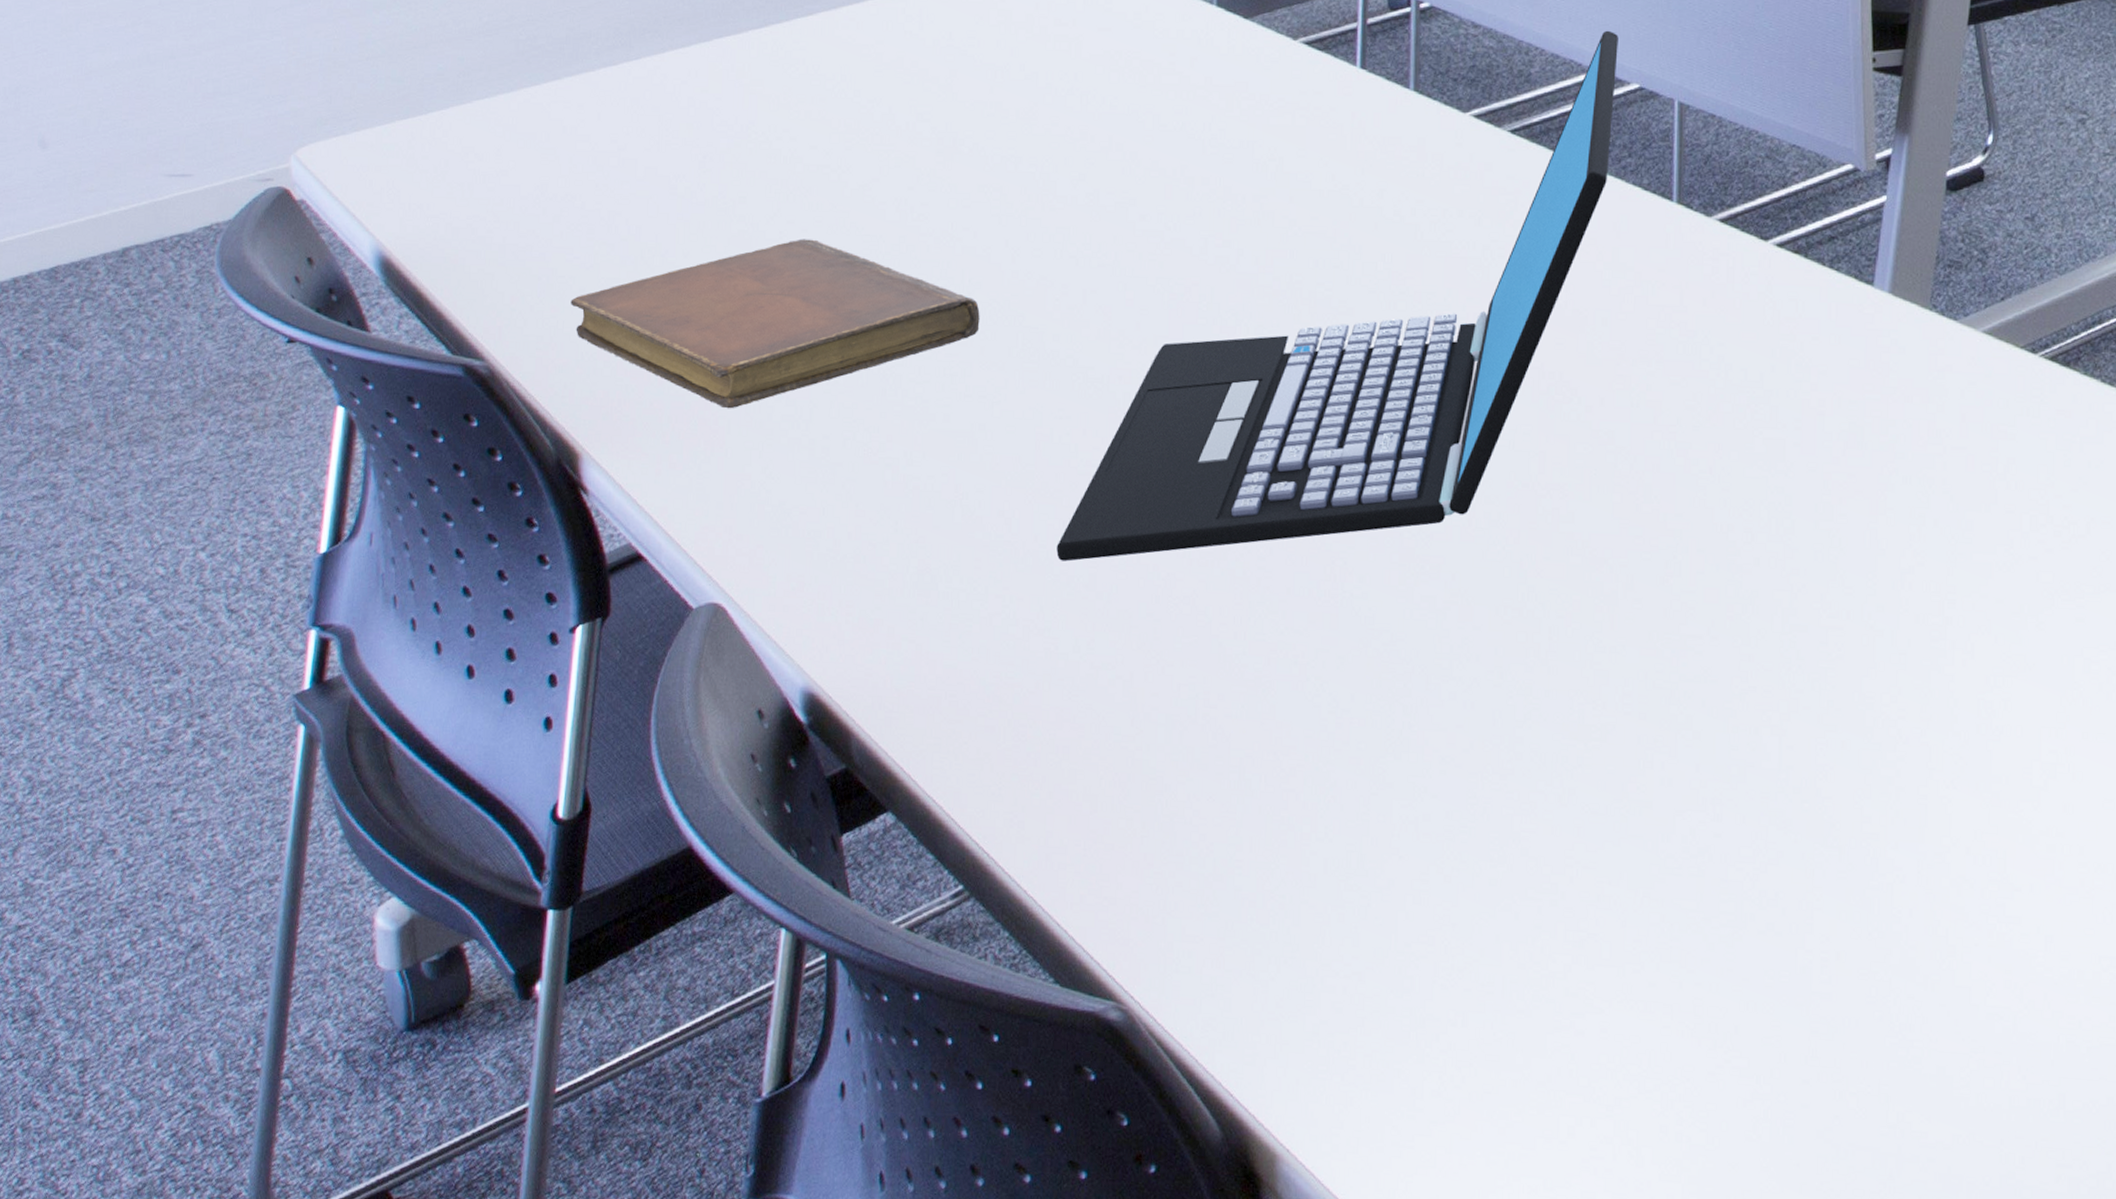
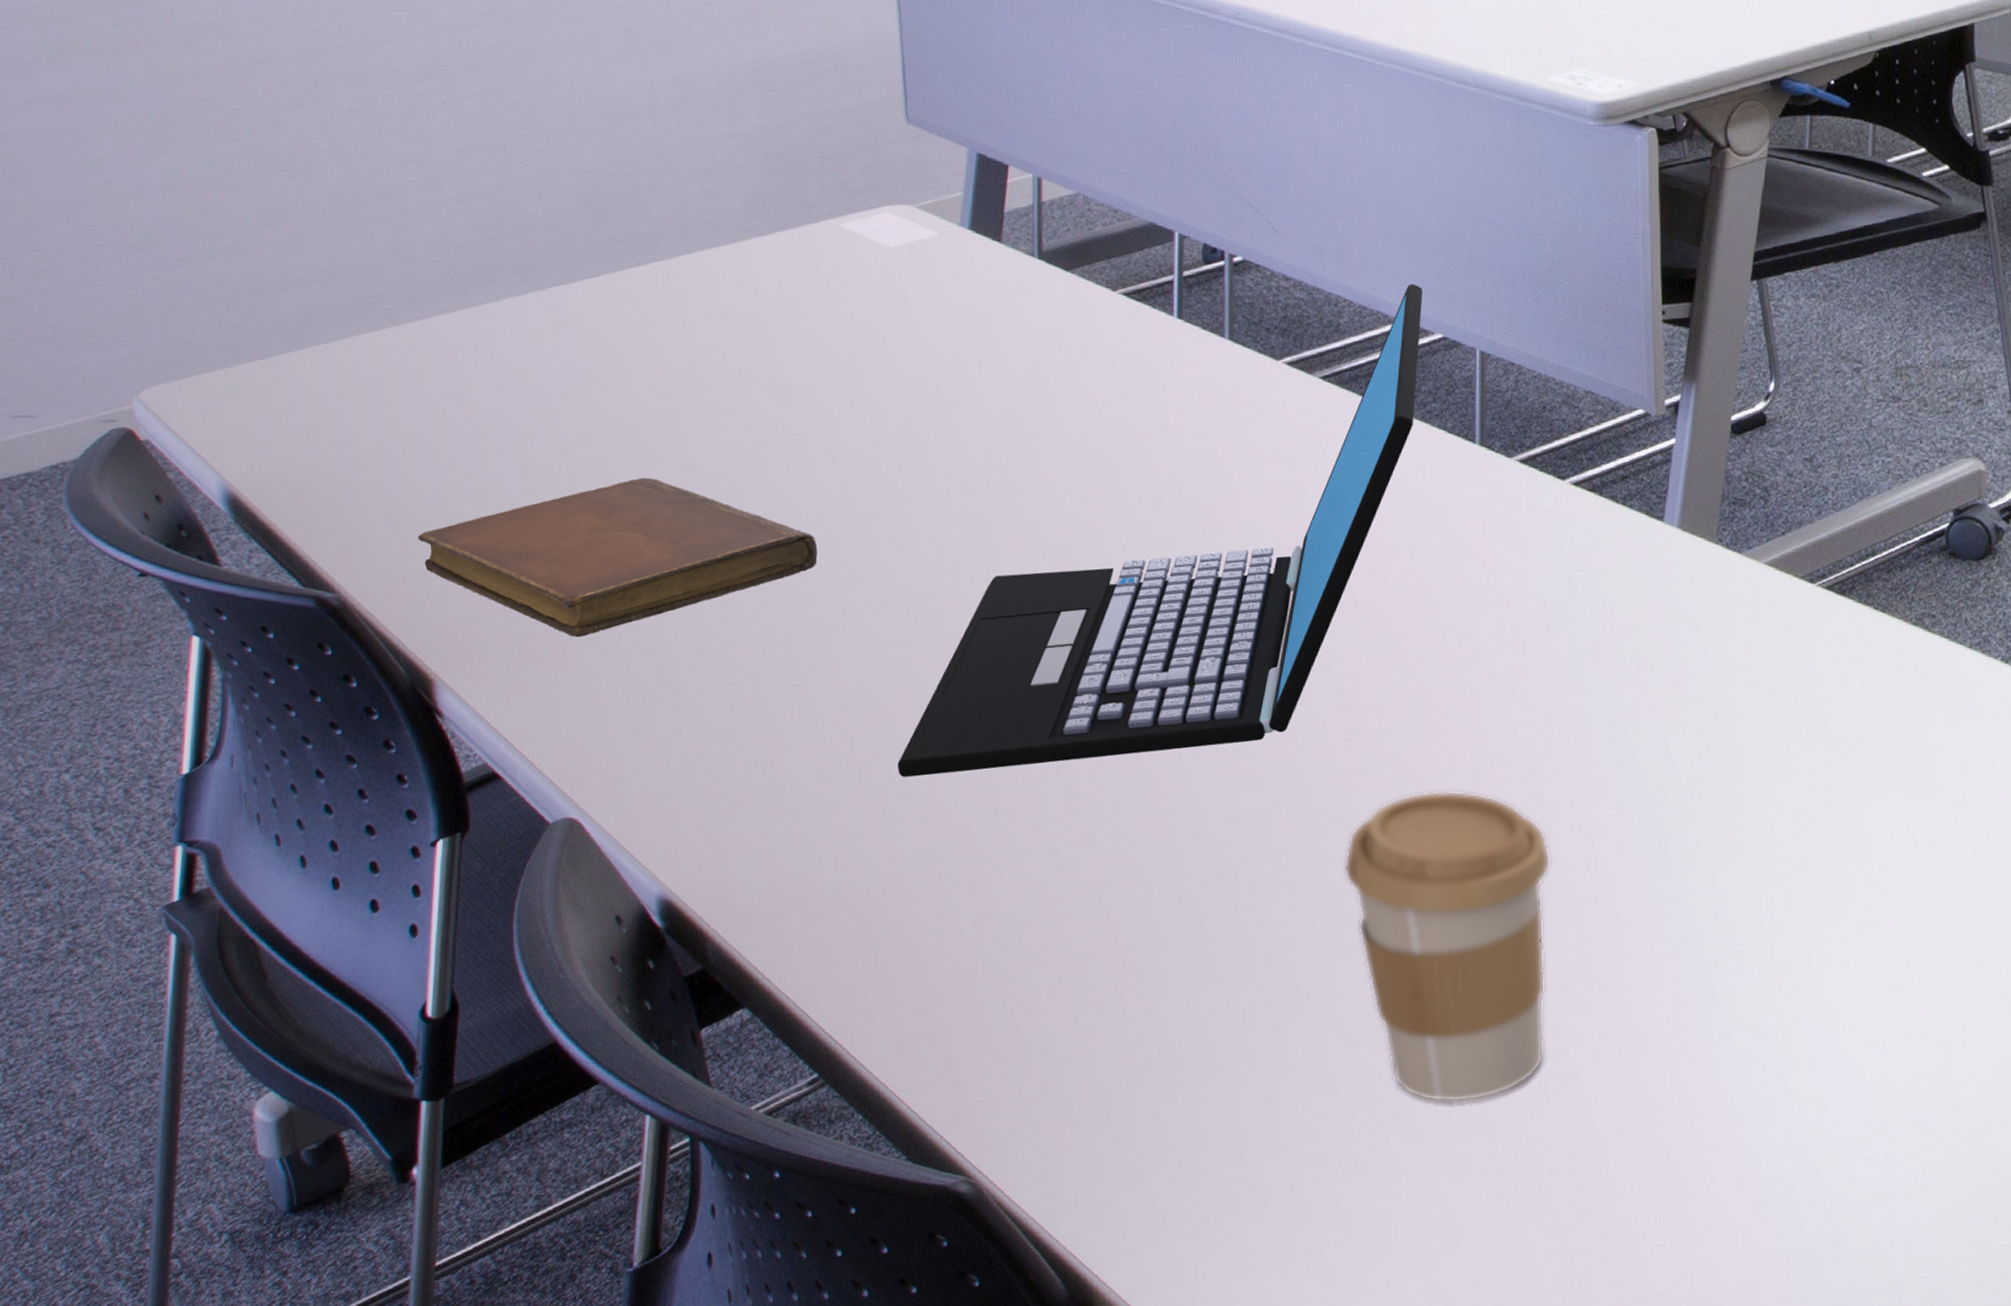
coffee cup: none [1526,579,1750,928] -> present [1343,790,1551,1103]

